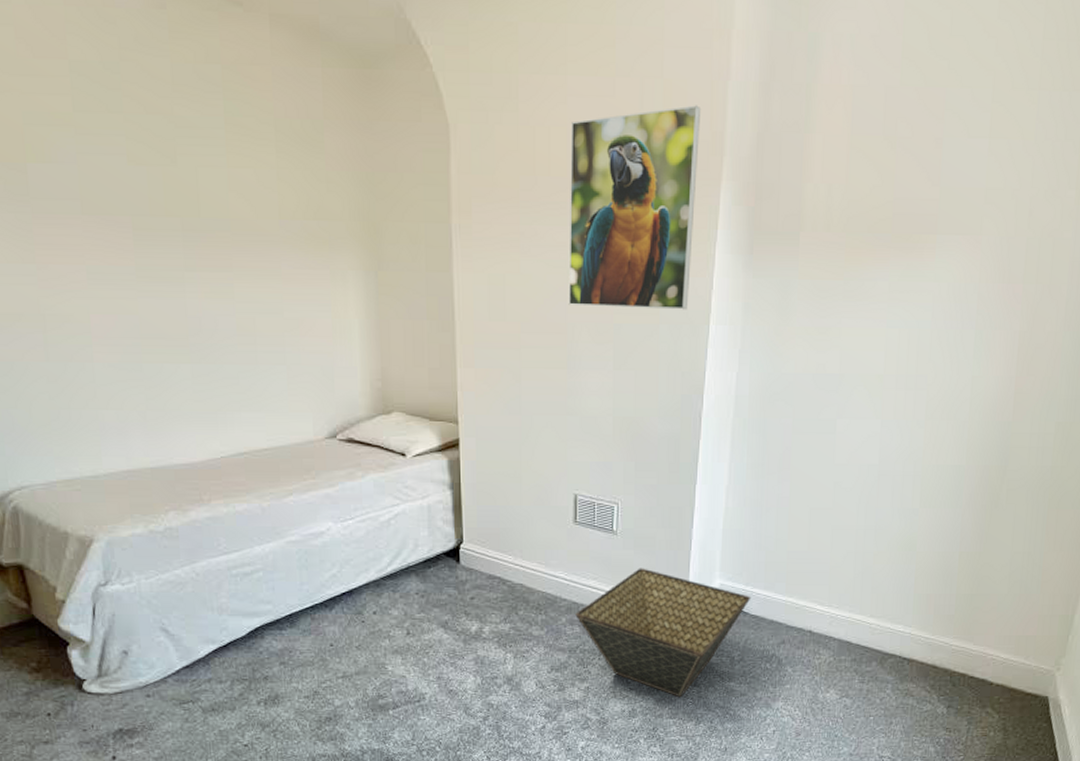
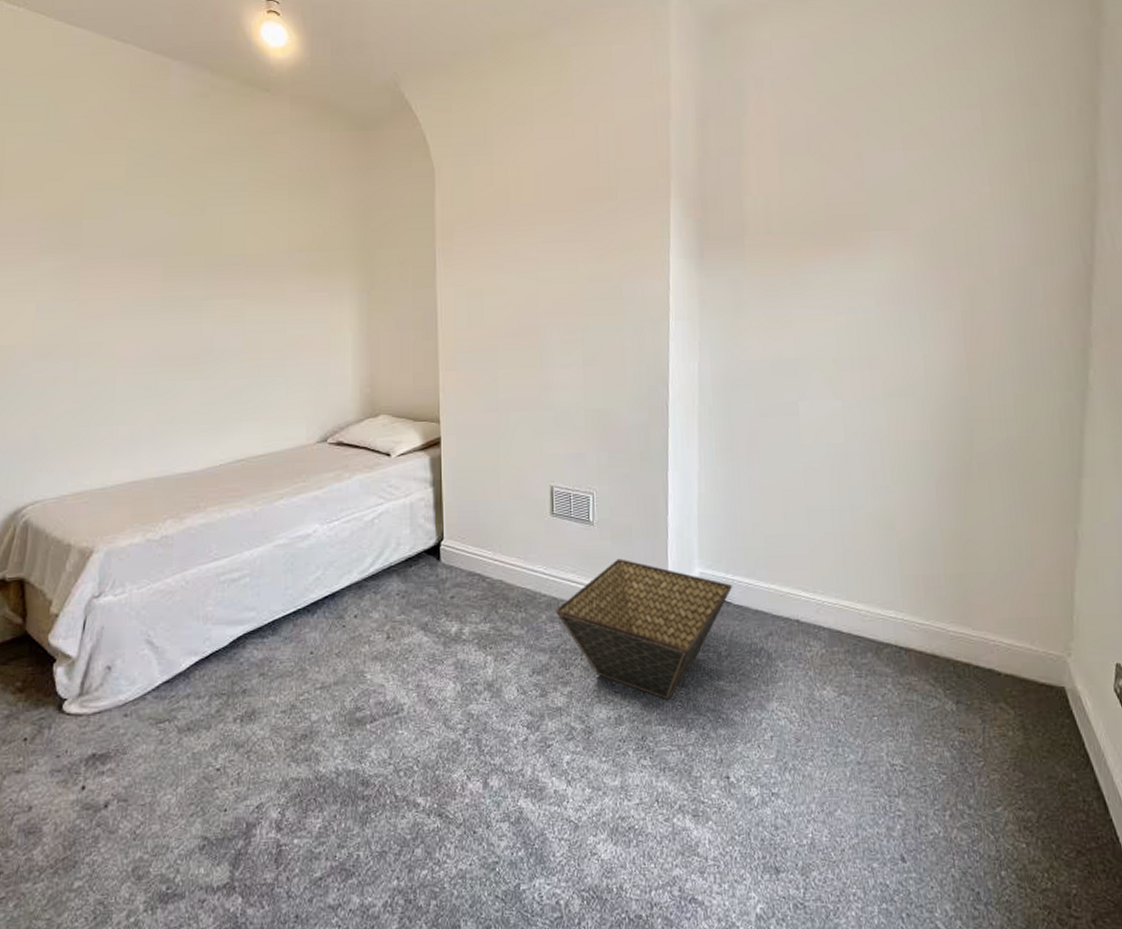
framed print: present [569,105,702,310] -> none [537,140,649,311]

